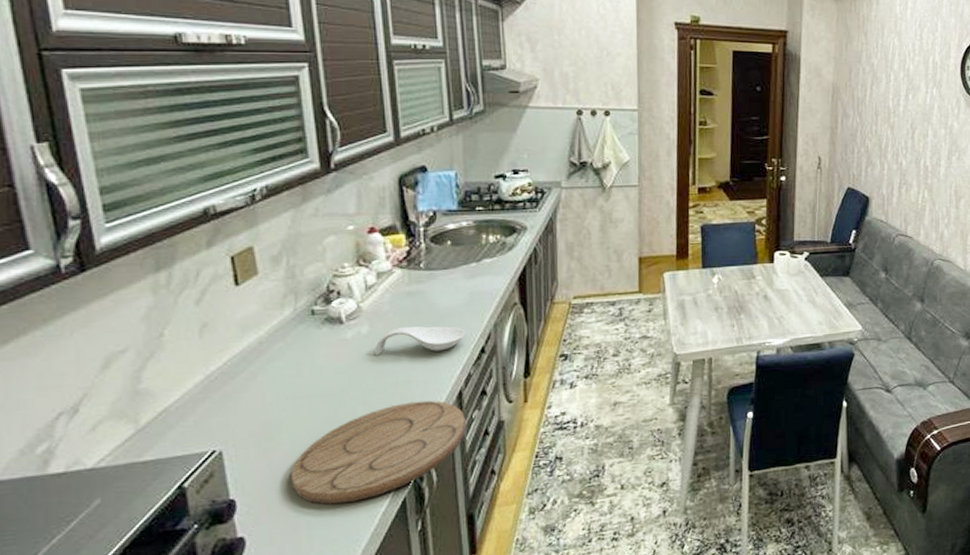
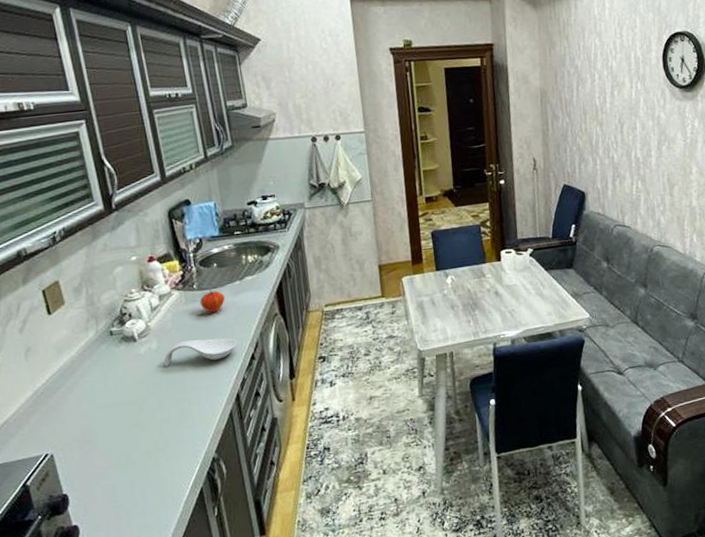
cutting board: present [291,400,466,505] -> none [108,403,246,496]
fruit: none [426,270,458,297] -> present [199,289,226,313]

